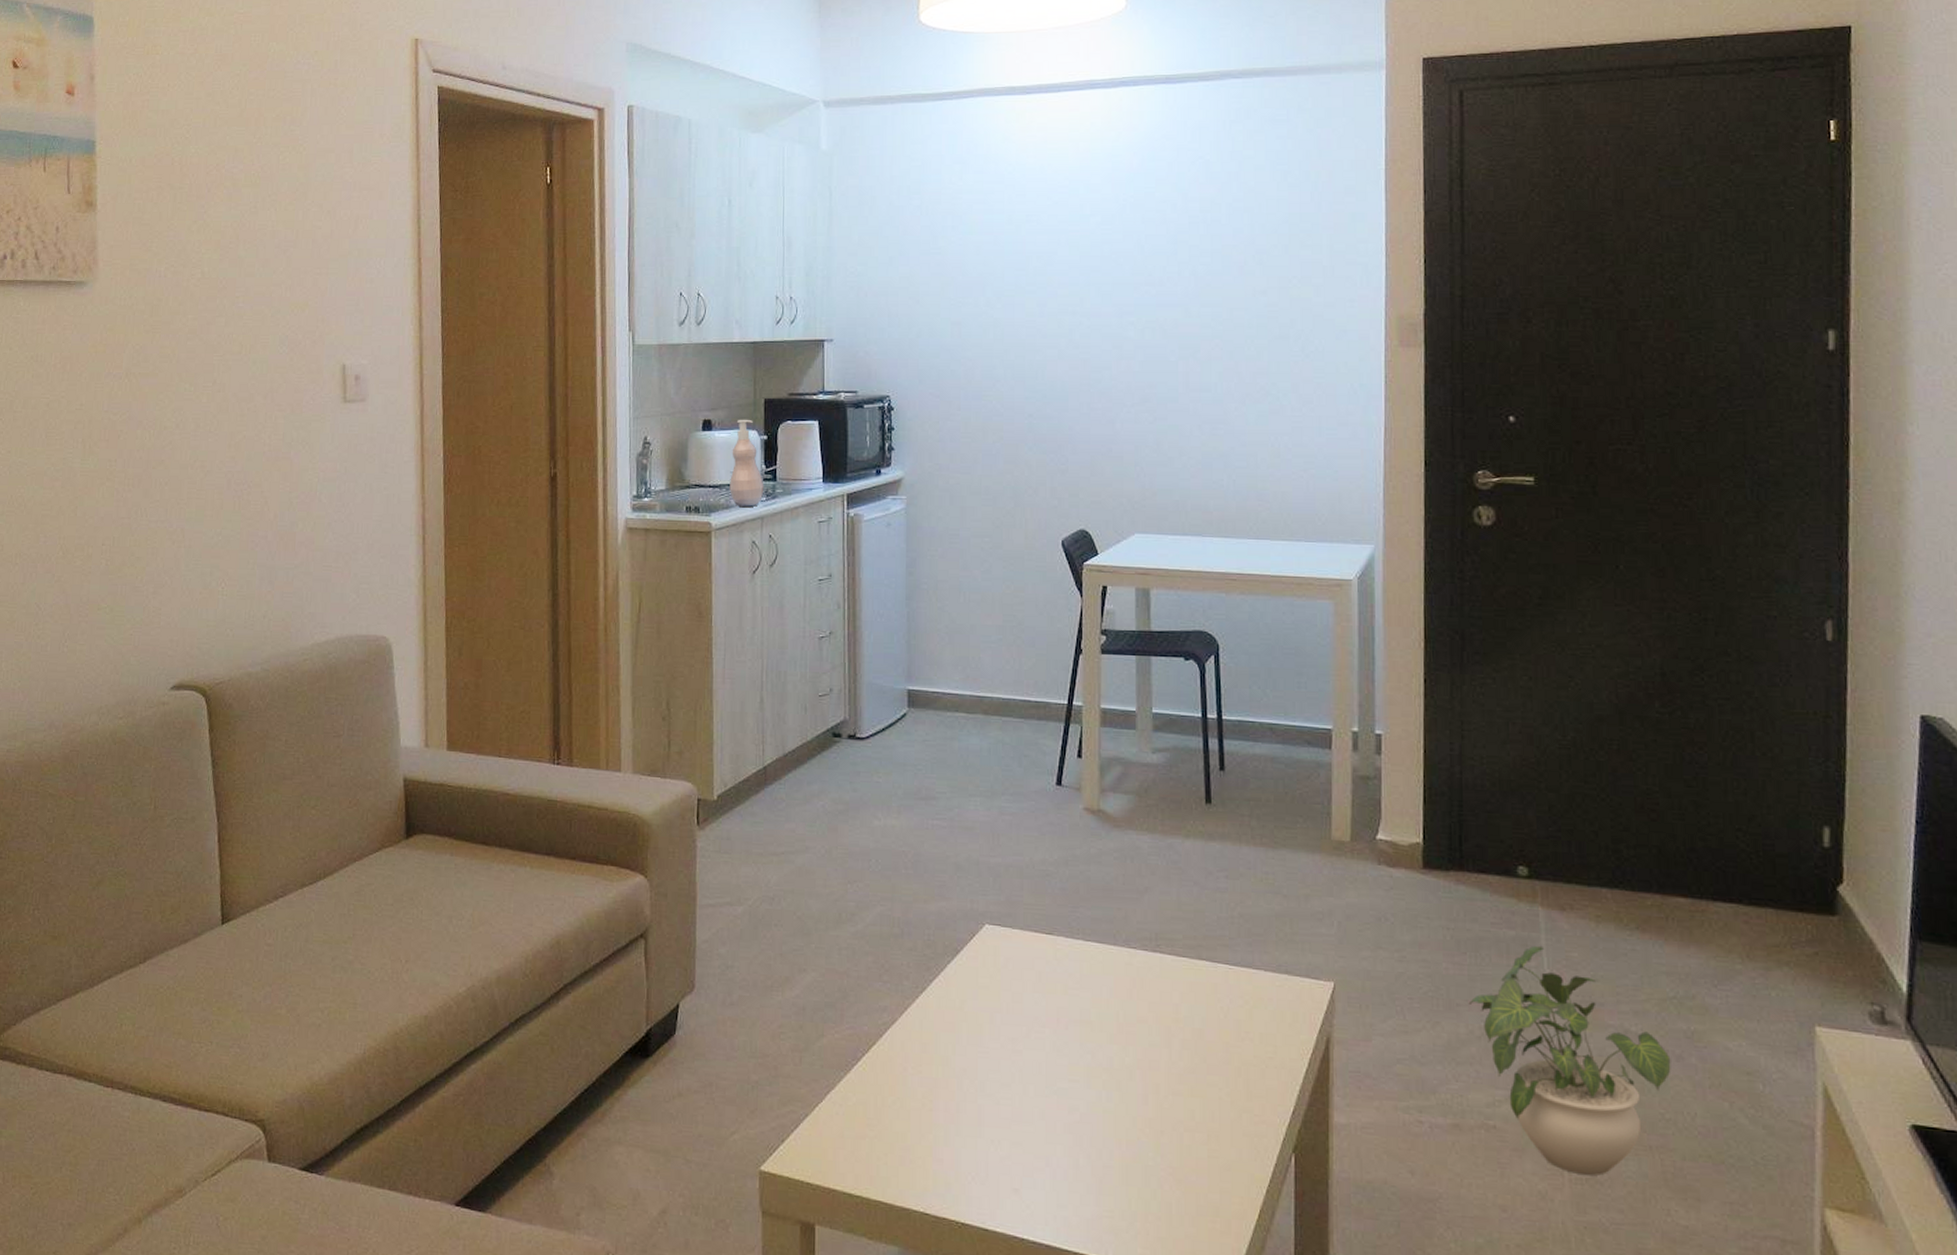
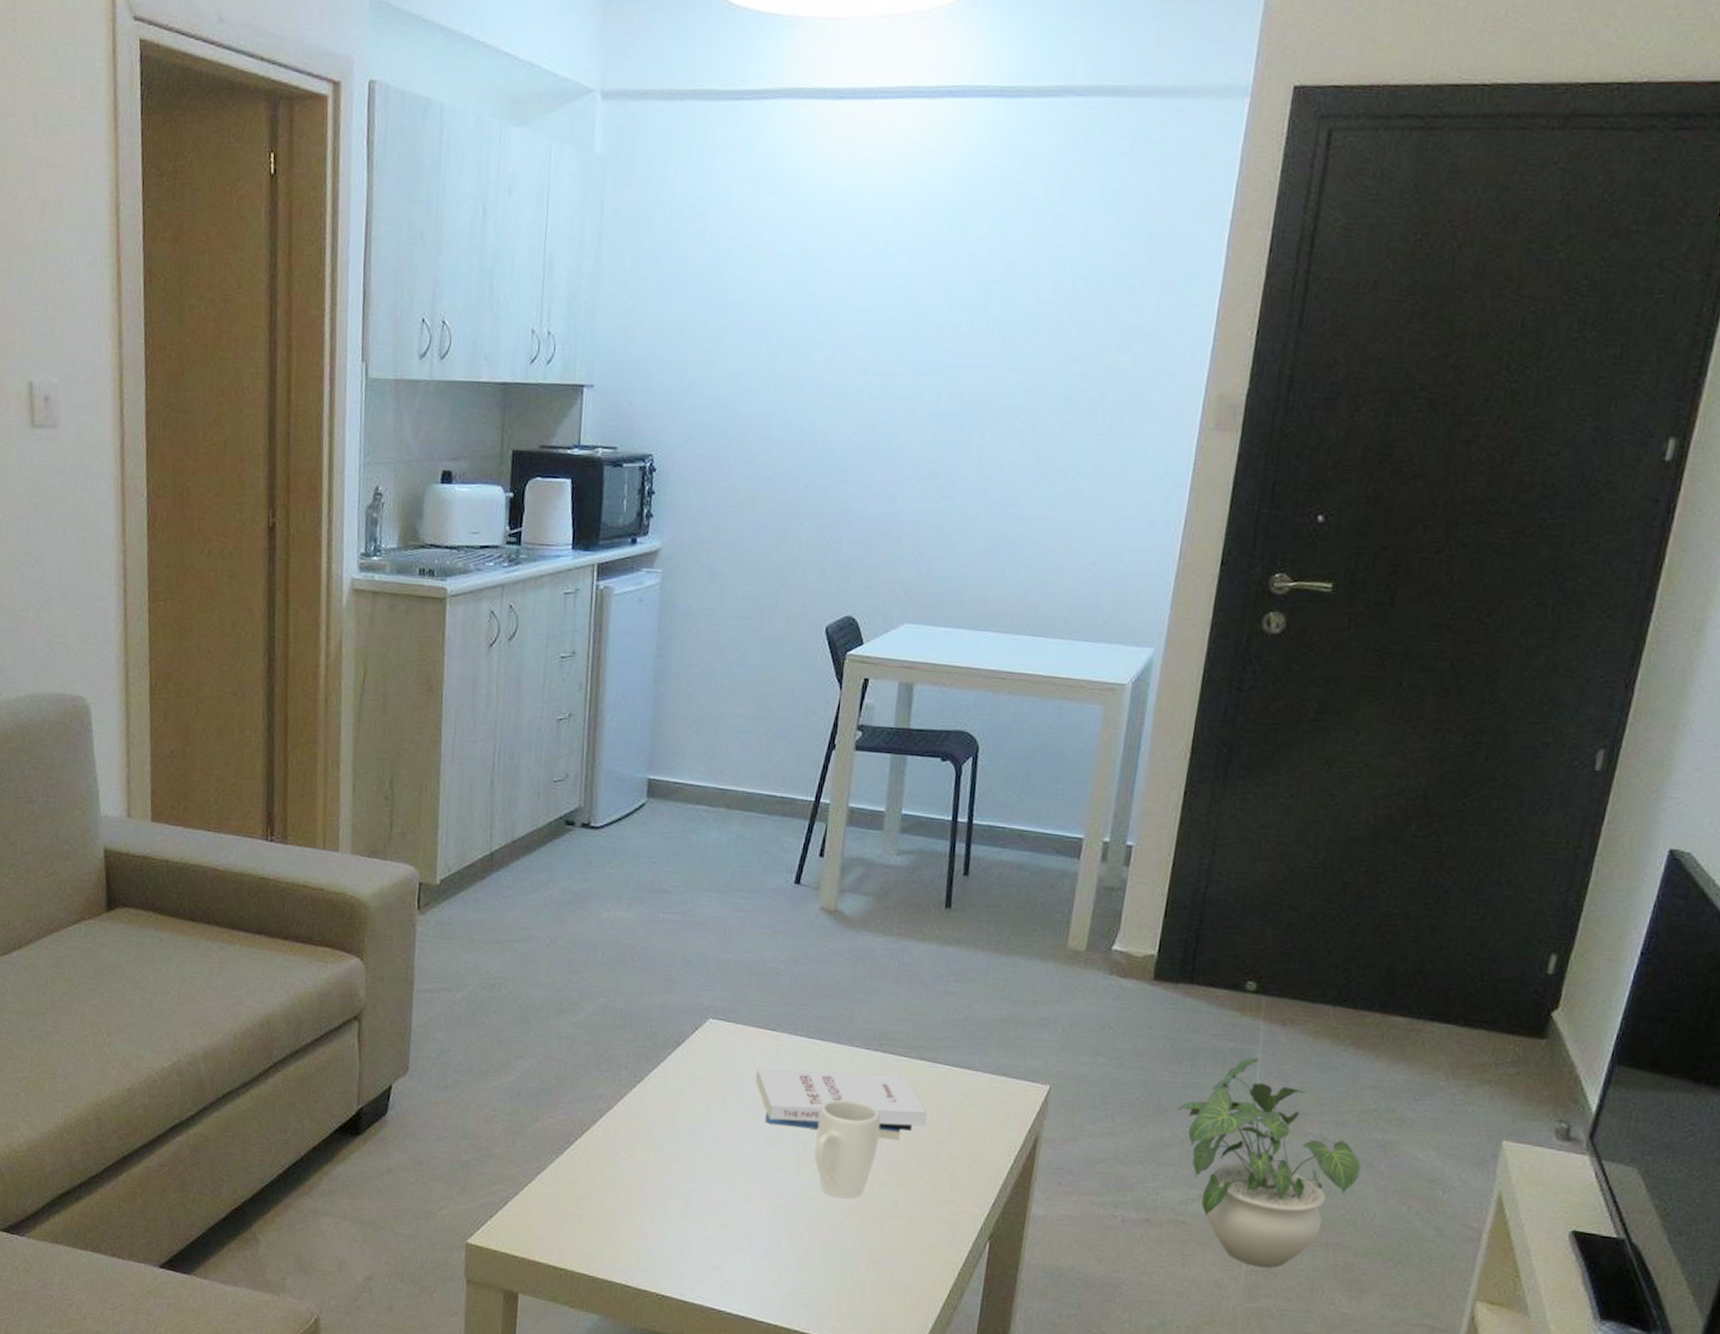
soap bottle: present [729,419,764,508] -> none [468,472,507,574]
books: none [1037,975,1213,1046] -> present [755,1069,927,1140]
mug: none [1104,1004,1167,1111] -> present [814,1099,881,1199]

